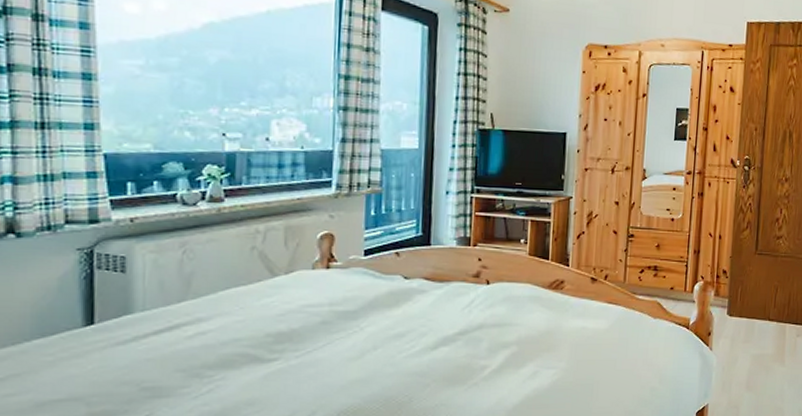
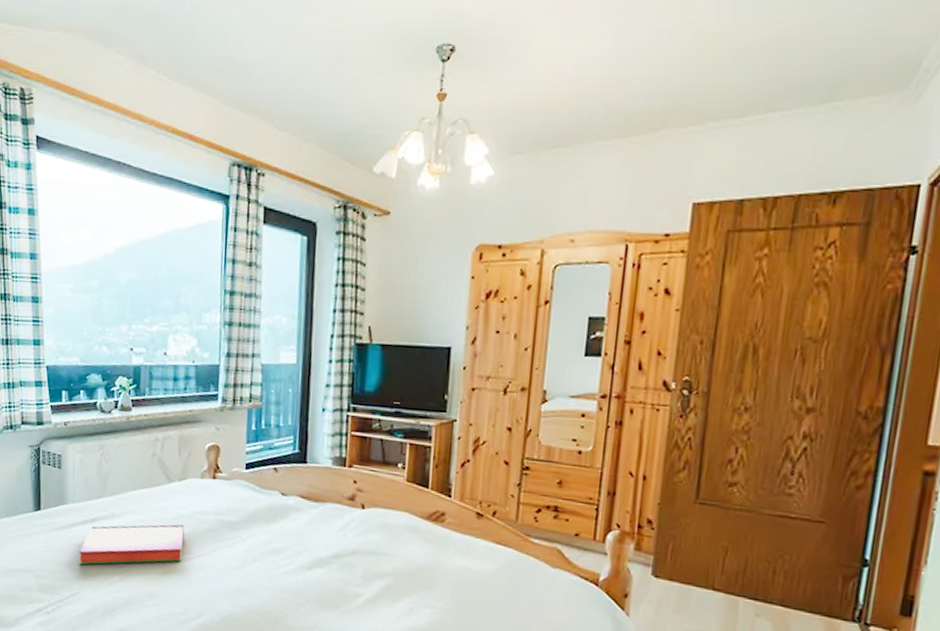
hardback book: none [151,321,292,382] -> present [79,524,184,565]

